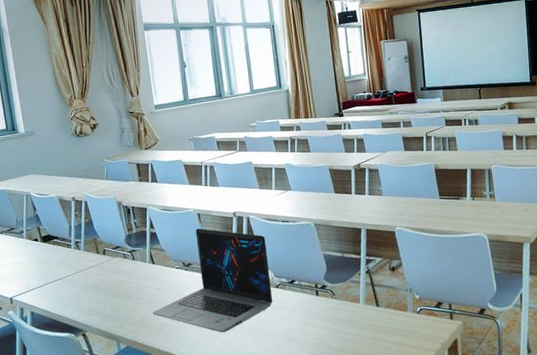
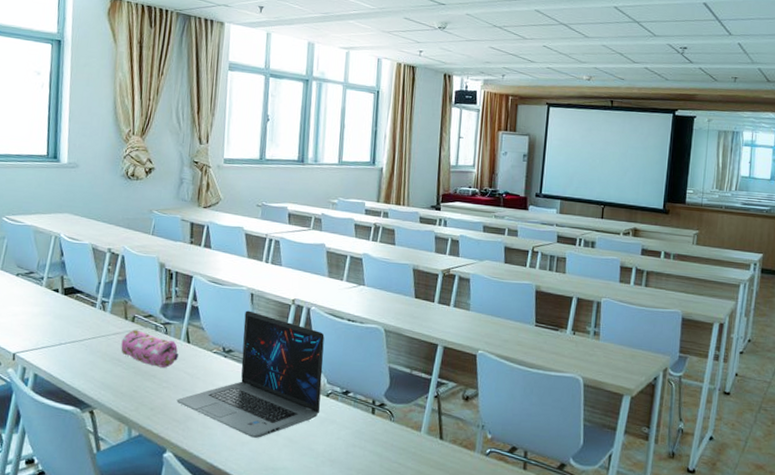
pencil case: none [98,260,148,288] -> present [121,329,180,368]

